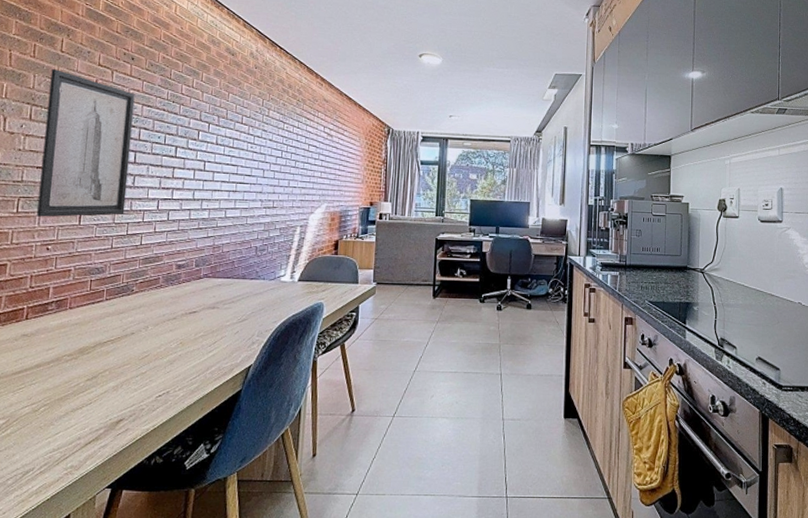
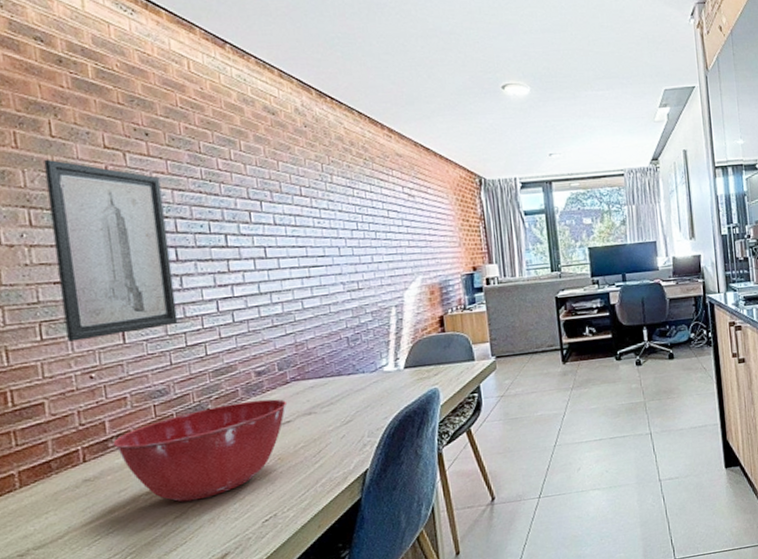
mixing bowl: none [52,289,197,368] -> present [113,399,288,502]

